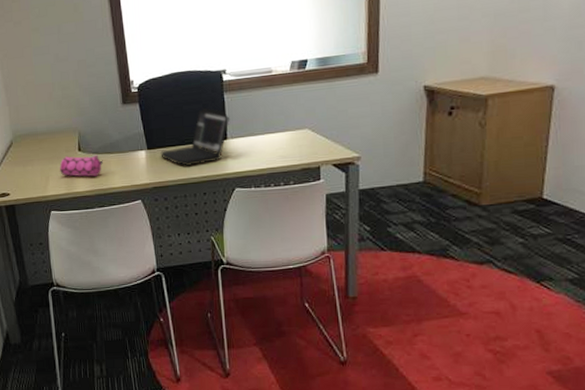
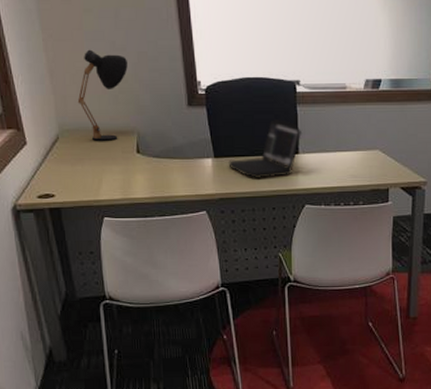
desk lamp: none [27,63,69,143] -> present [77,49,128,141]
pencil case: present [60,154,103,177] -> none [115,158,165,182]

